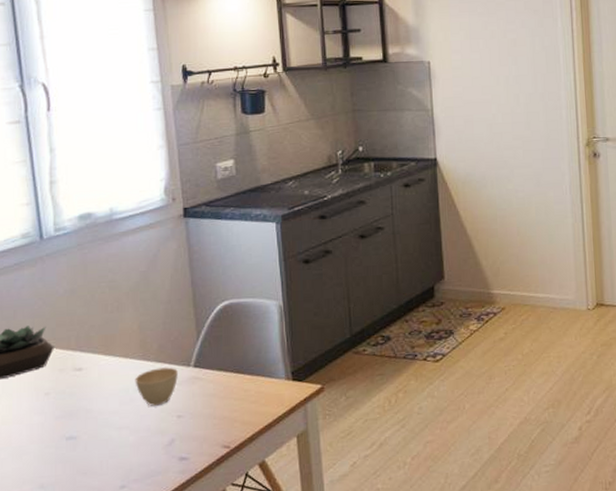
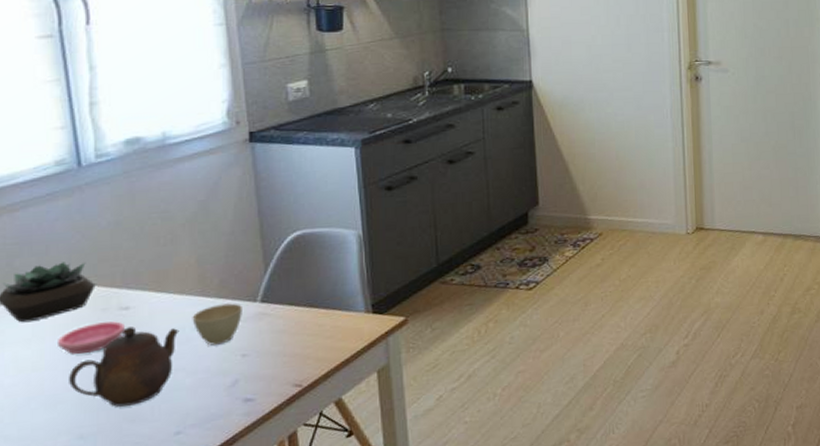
saucer: none [22,381,79,410] -> present [56,321,126,354]
teapot: none [32,386,124,460] -> present [69,327,179,407]

